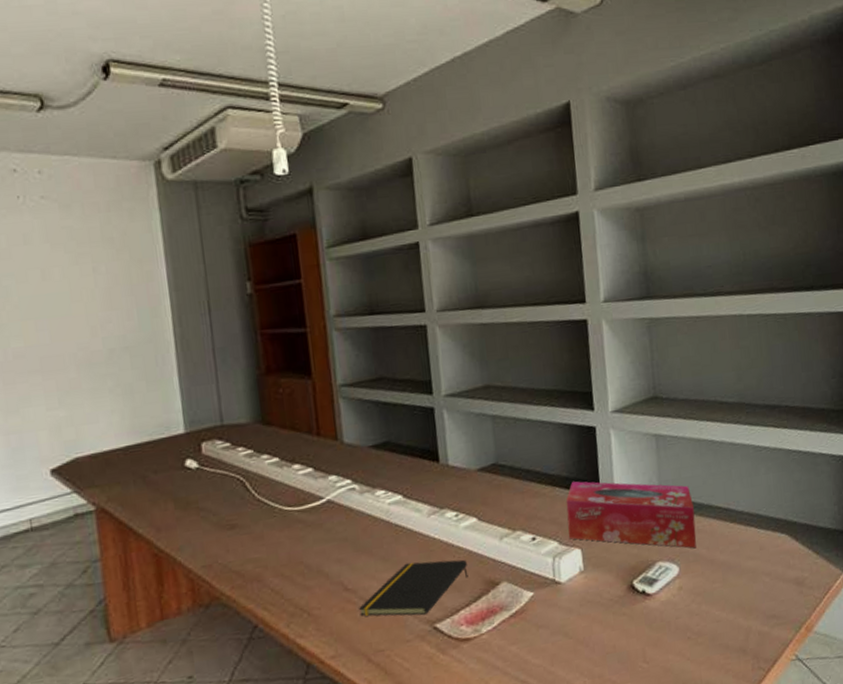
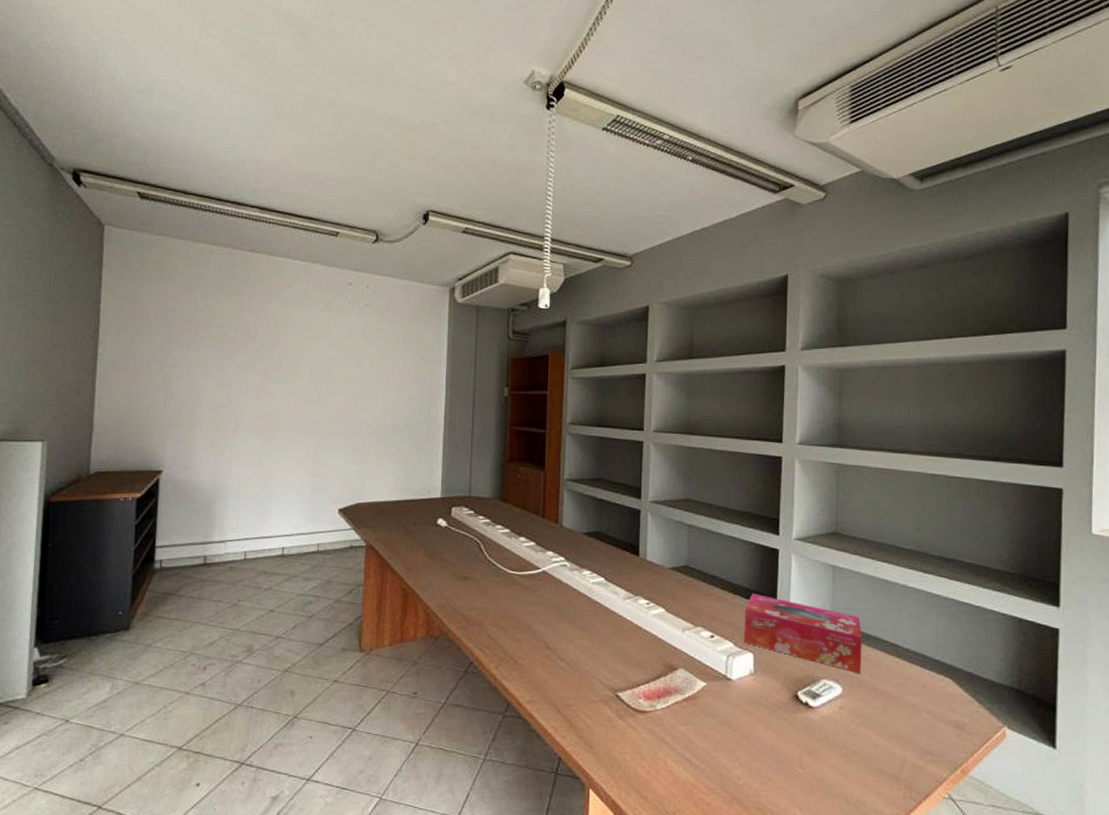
notepad: present [359,559,468,616] -> none [556,635,651,683]

